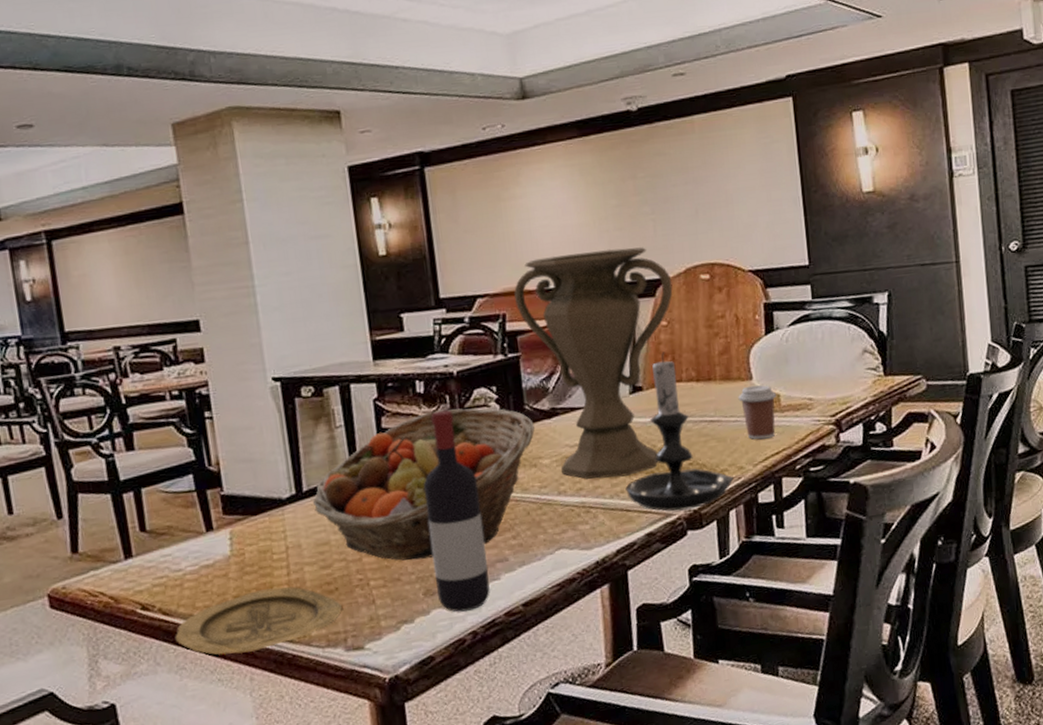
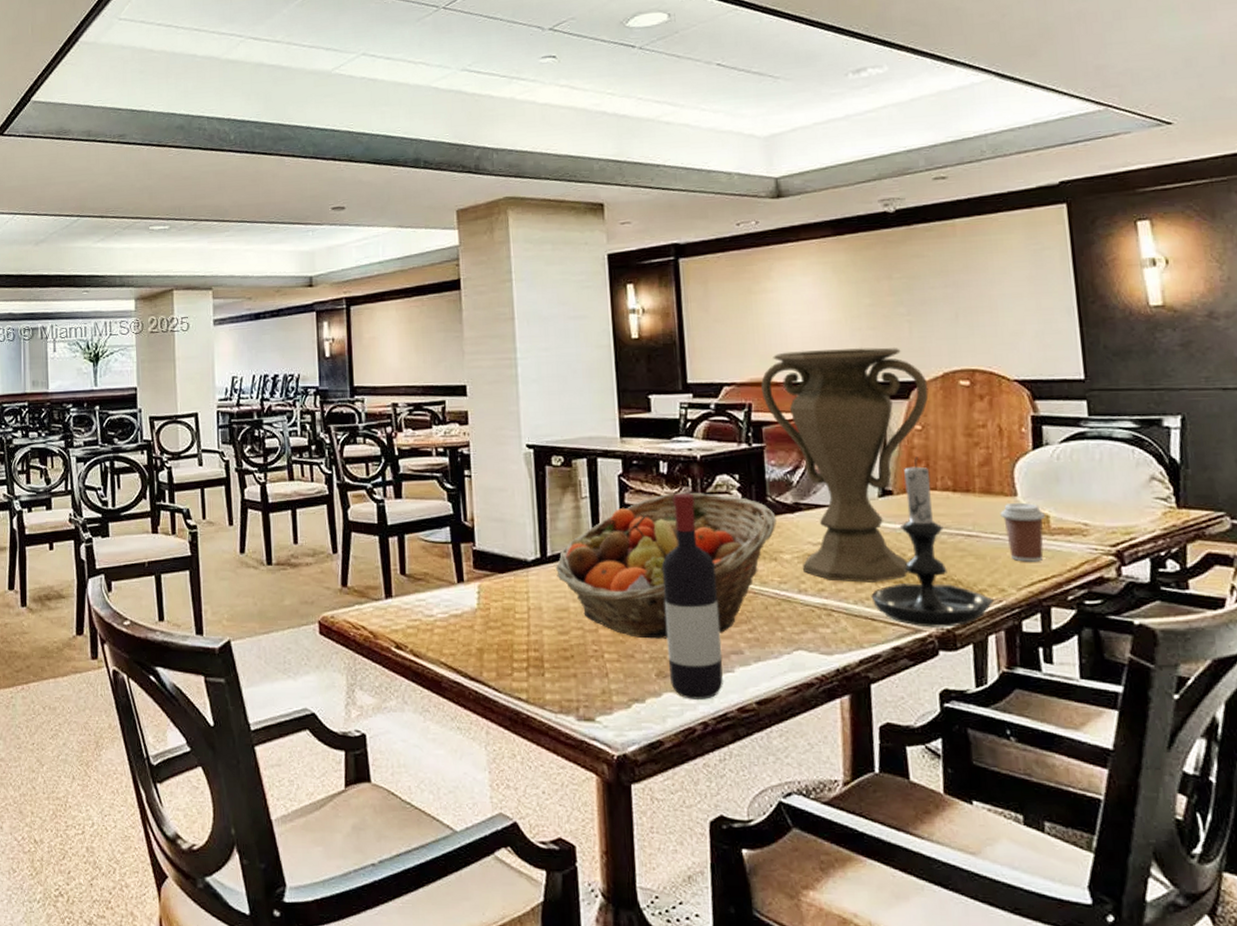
plate: present [175,586,342,655] -> none [422,646,576,705]

